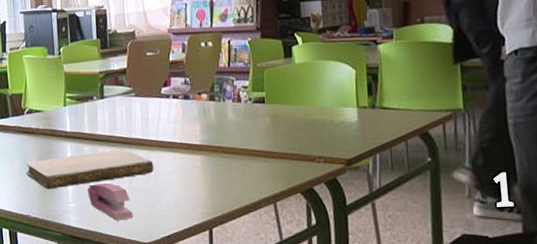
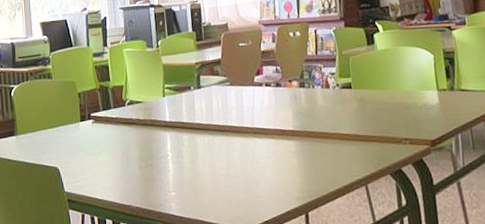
notebook: present [25,149,154,190] -> none [127,137,251,179]
stapler: present [88,182,134,221] -> none [188,170,233,208]

